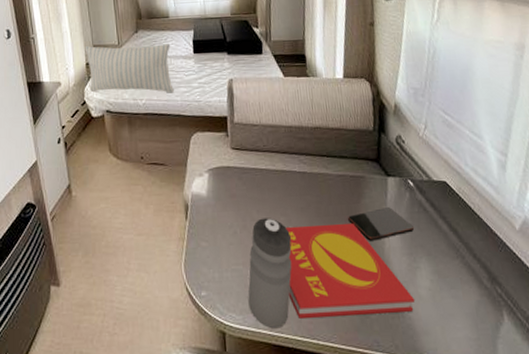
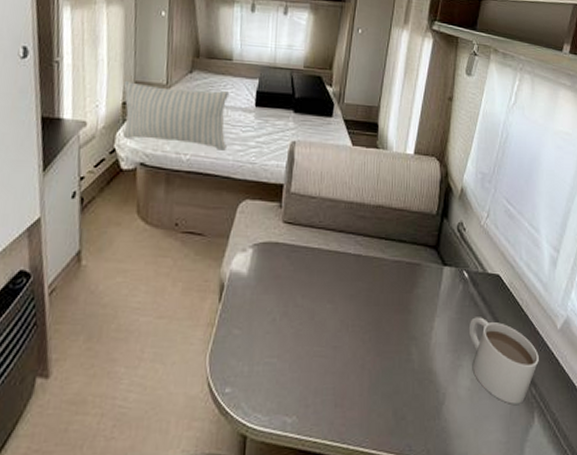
water bottle: present [248,217,292,329] -> none [277,304,335,432]
book: present [286,222,415,318] -> none [323,314,453,420]
phone: present [348,207,414,241] -> none [398,299,462,335]
mug: none [421,222,501,303] -> present [468,317,539,404]

